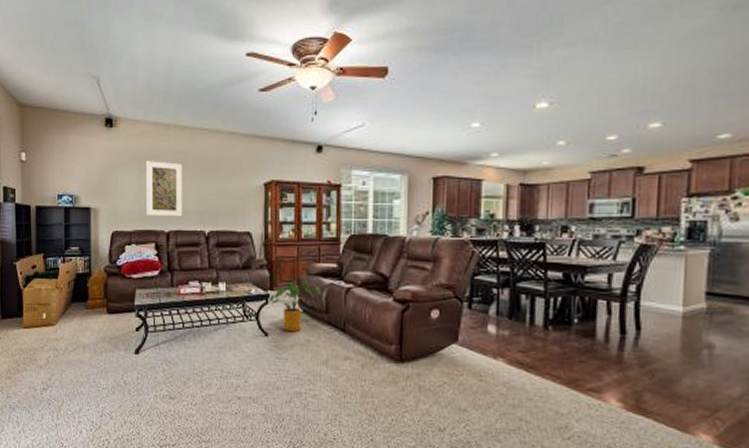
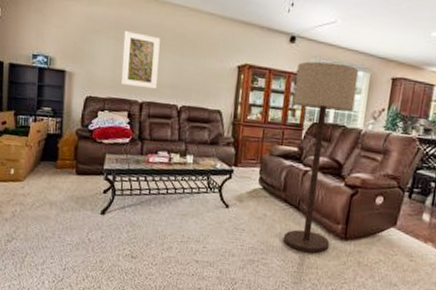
house plant: present [269,279,321,332] -> none [233,159,281,206]
floor lamp: none [327,168,395,380] -> present [283,61,359,253]

